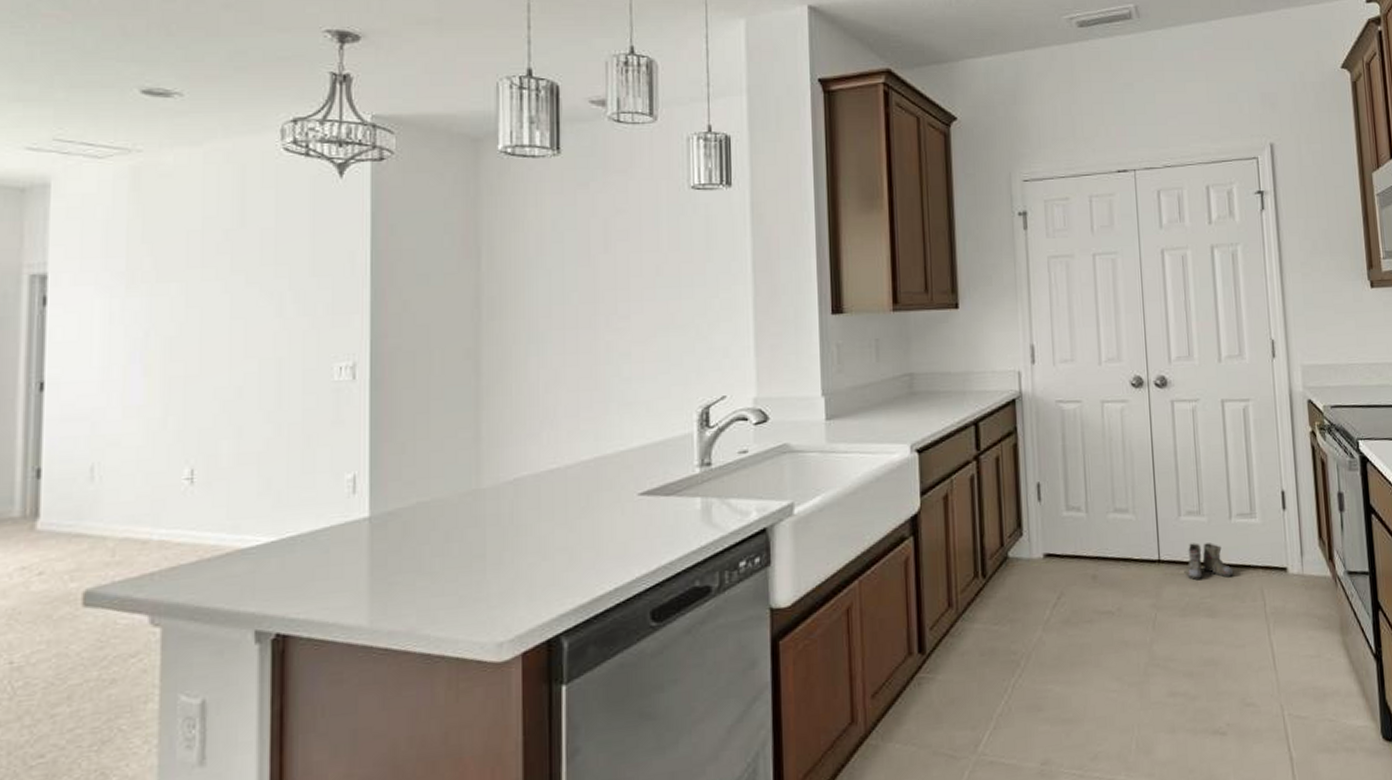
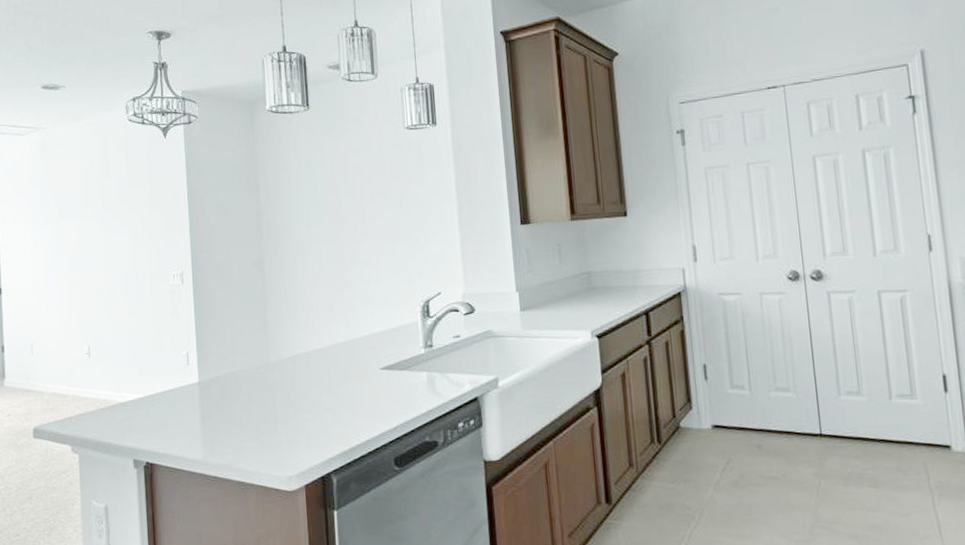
boots: present [1184,543,1234,581] -> none [846,420,896,454]

